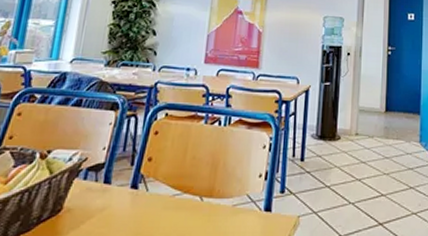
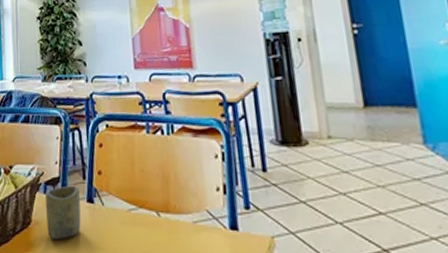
cup: none [79,171,125,226] -> present [44,185,81,239]

